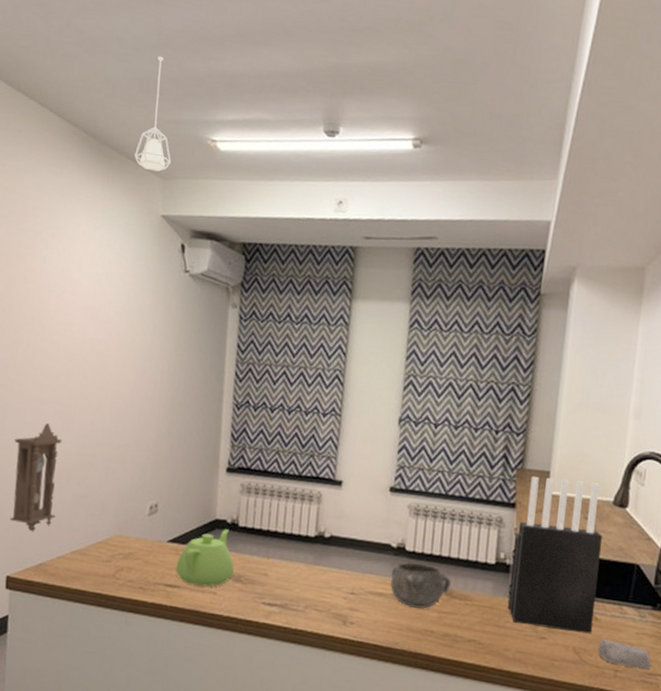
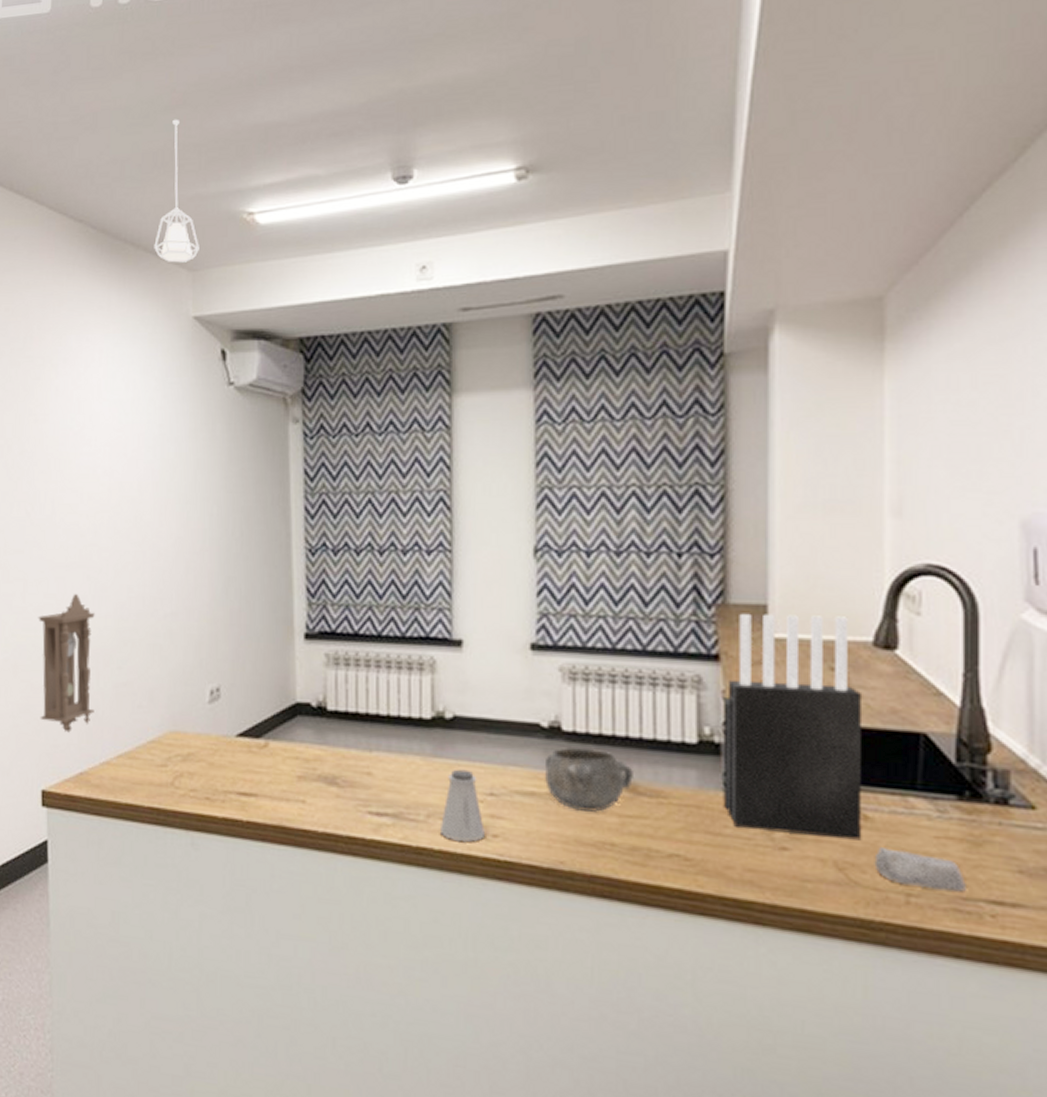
teapot: present [176,529,234,587] -> none [250,715,326,793]
saltshaker: none [313,574,345,627] -> present [441,769,485,842]

